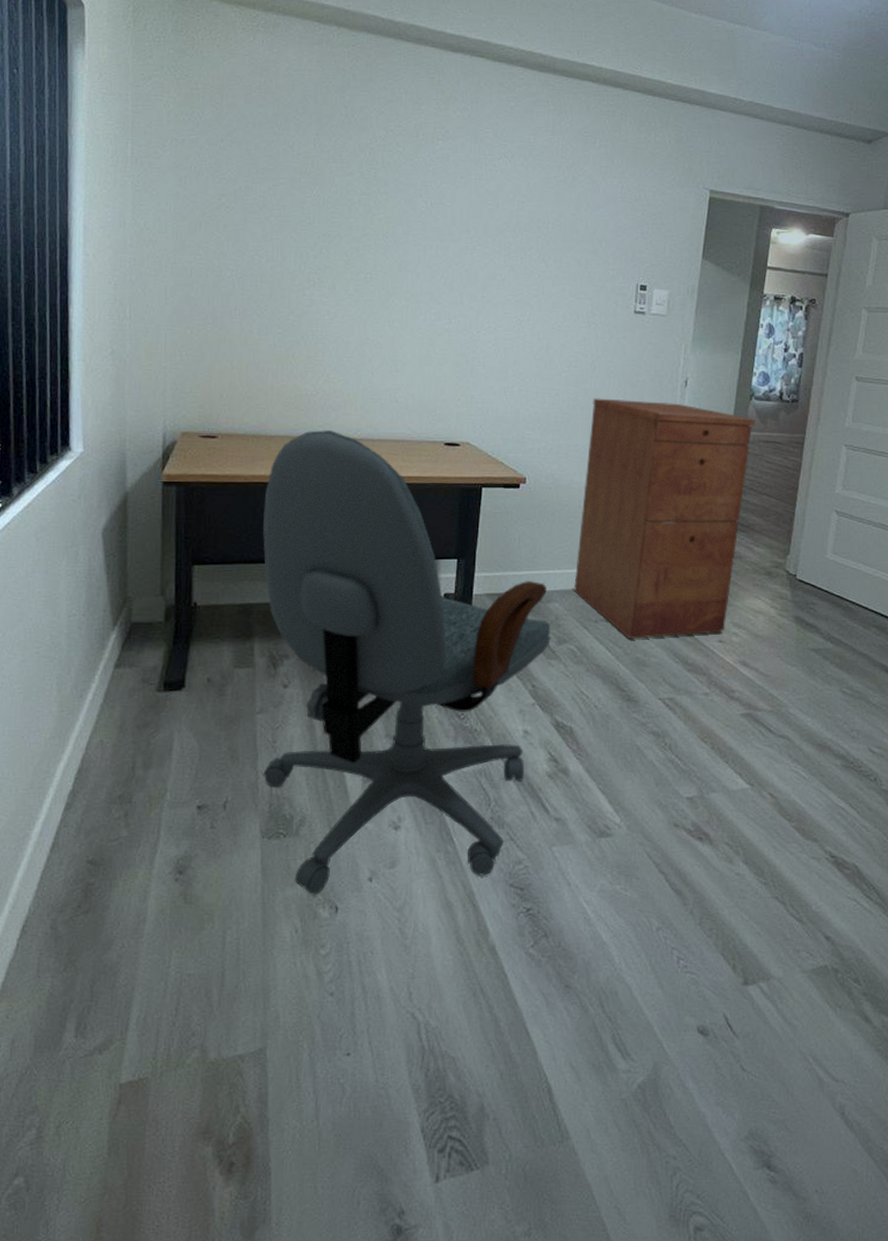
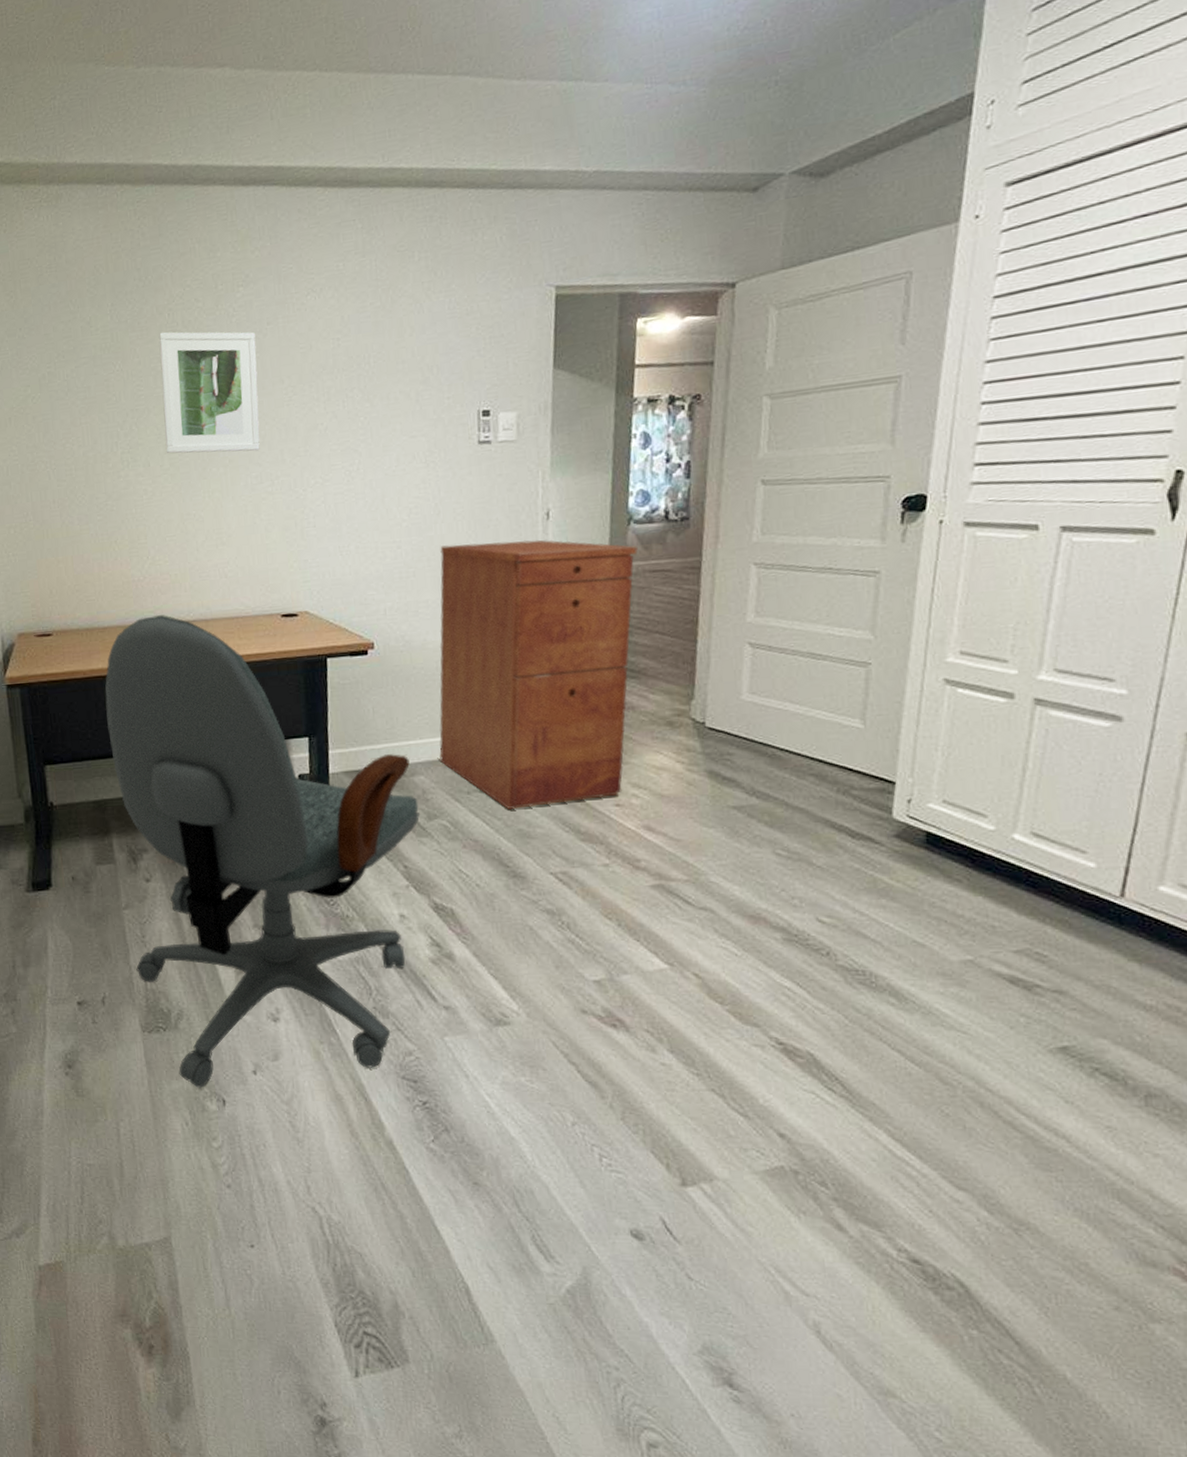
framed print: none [352,168,448,290] -> present [159,331,260,454]

